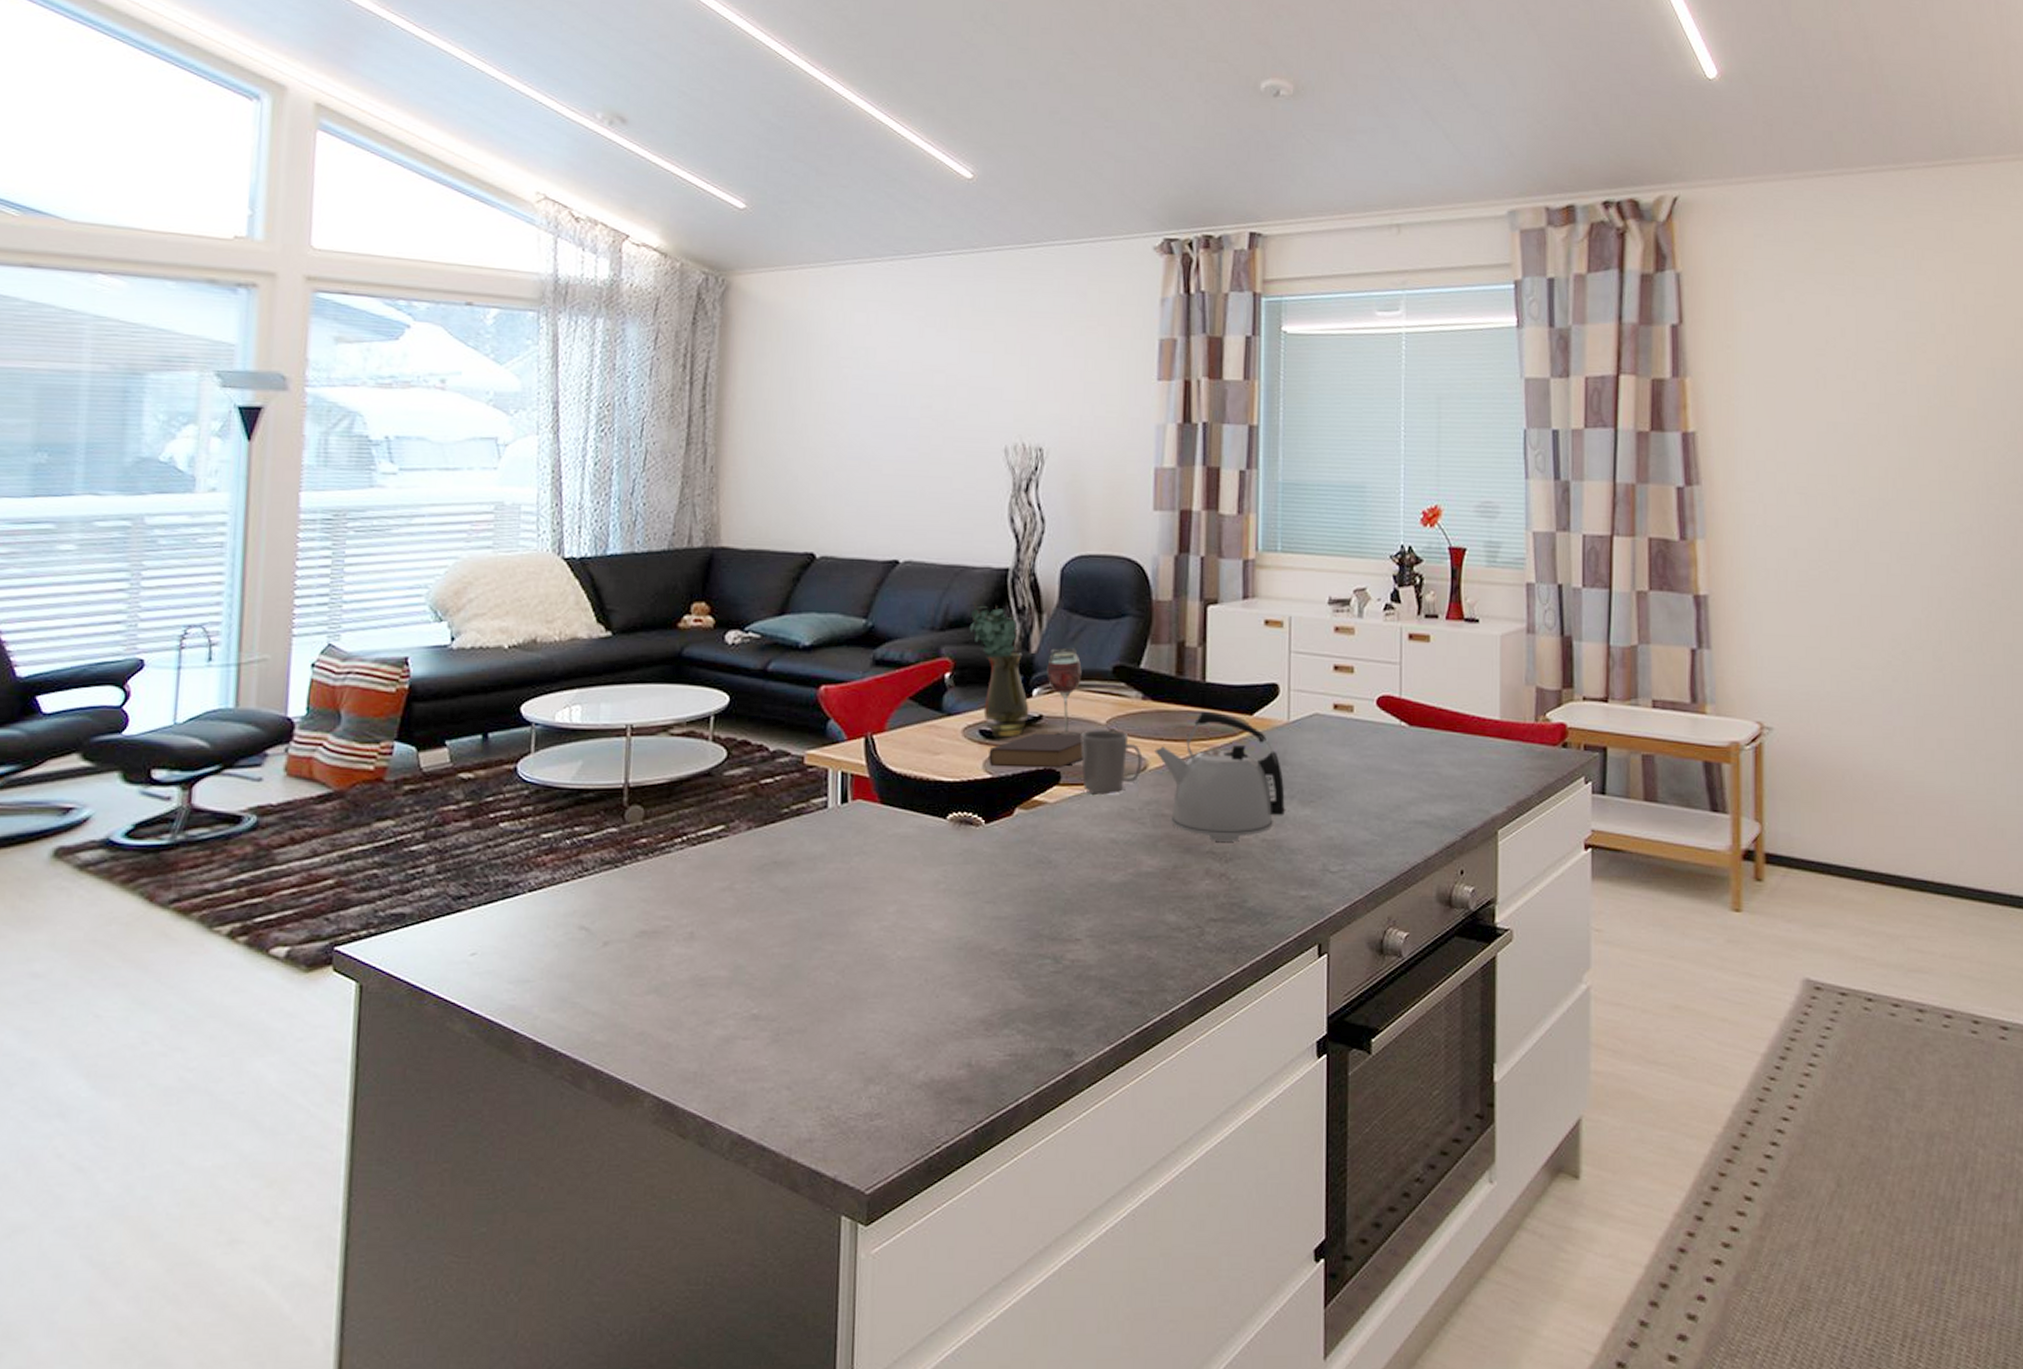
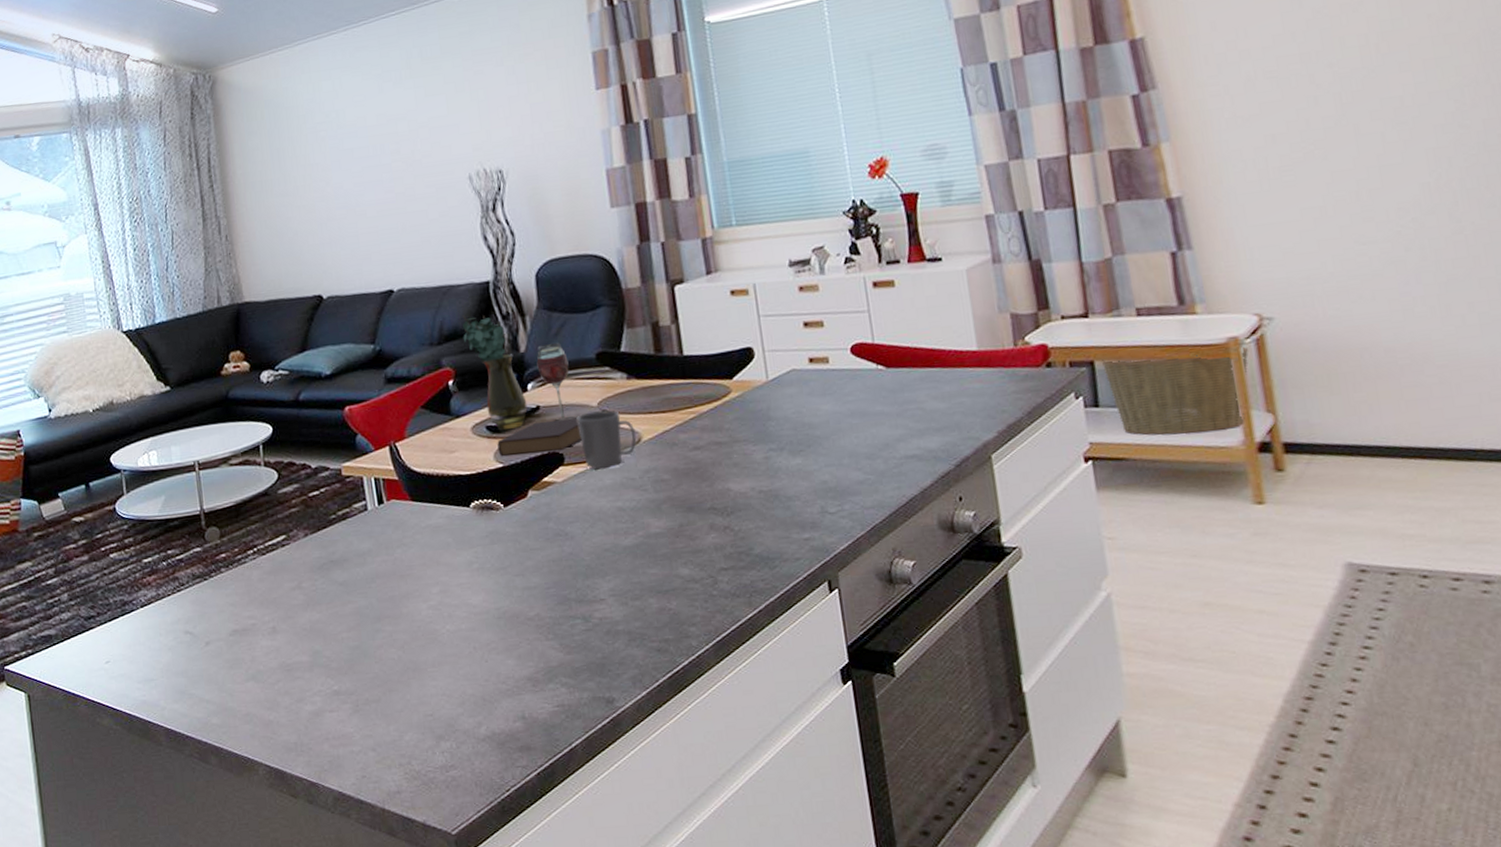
kettle: present [1154,711,1286,842] -> none [646,381,778,498]
basket: none [1614,747,1746,833] -> present [1102,346,1249,435]

